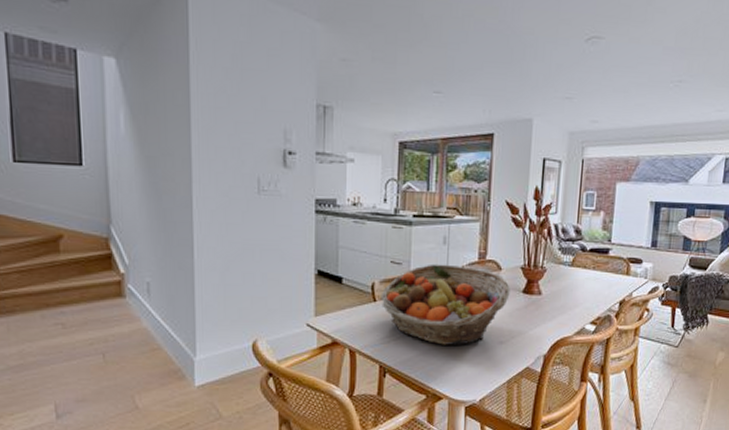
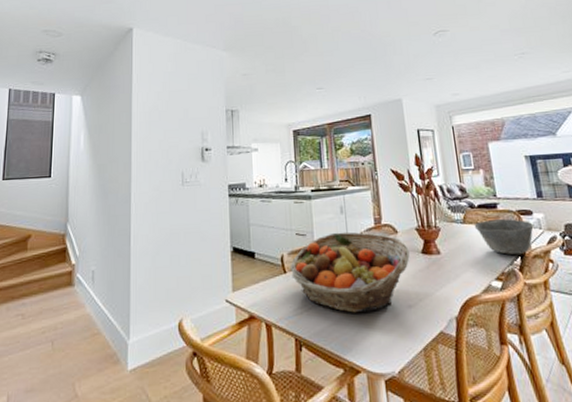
bowl: none [581,264,640,301] -> present [474,218,534,255]

